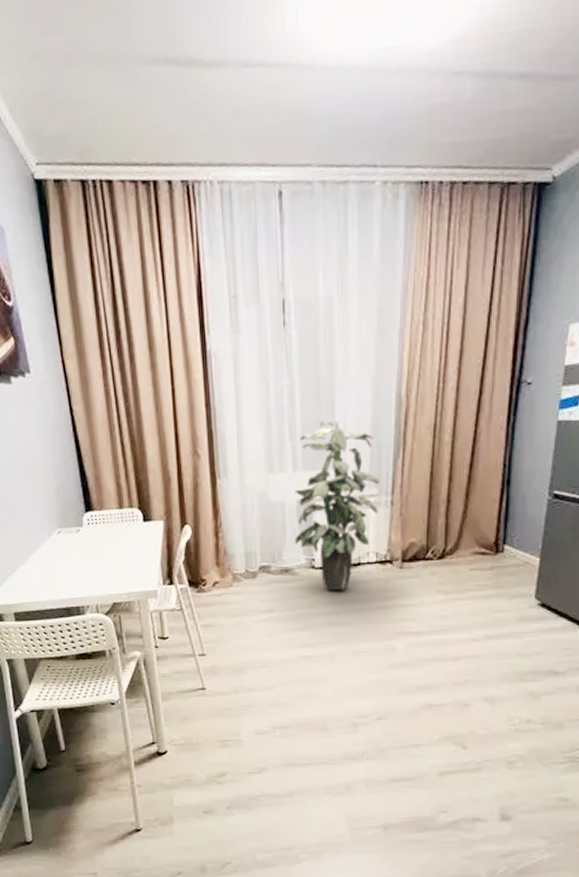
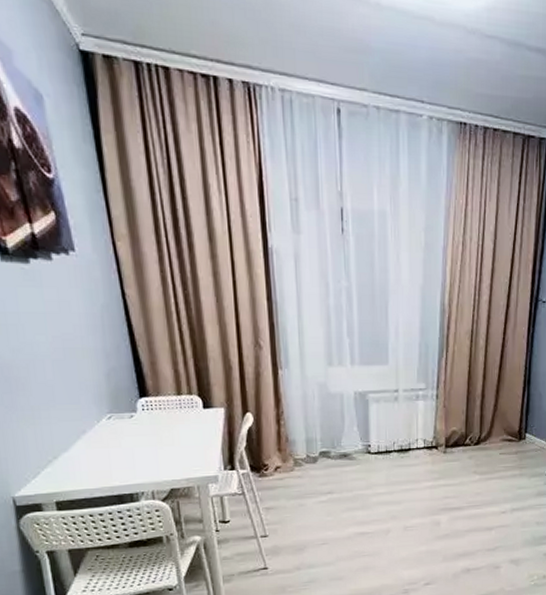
indoor plant: present [294,420,379,591] -> none [352,321,427,474]

